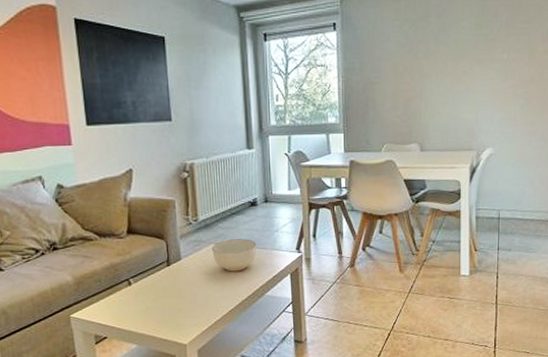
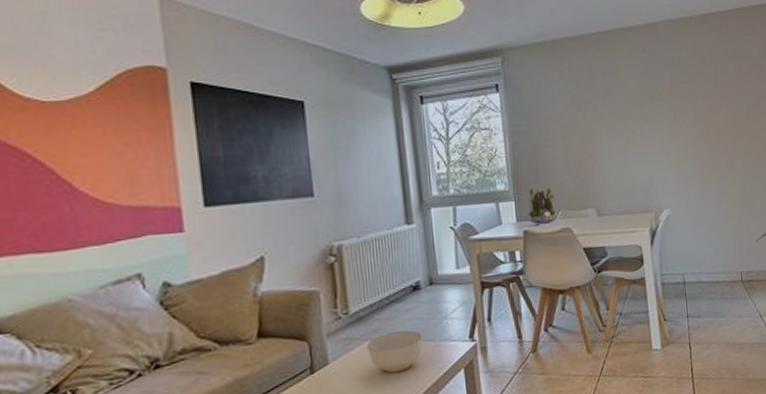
flower arrangement: none [355,122,383,157] -> present [527,188,557,225]

